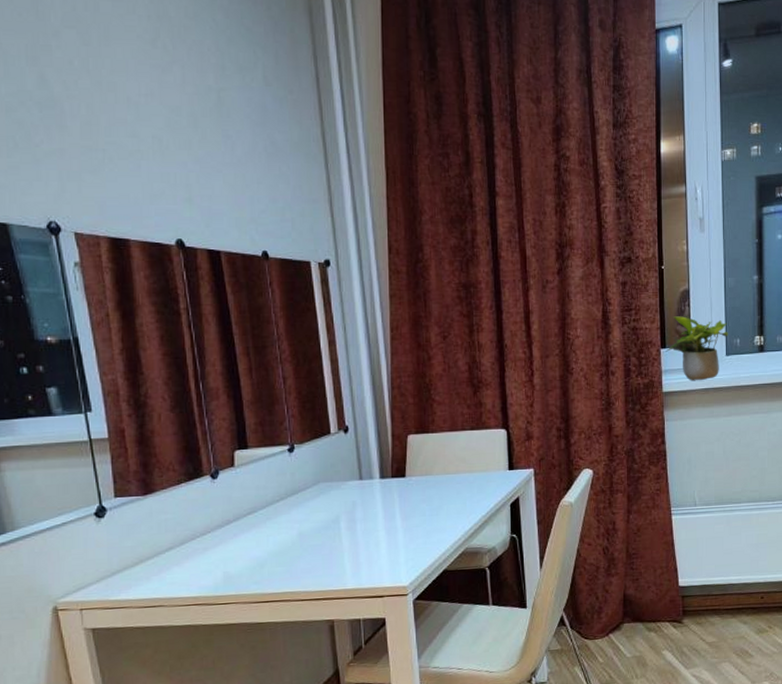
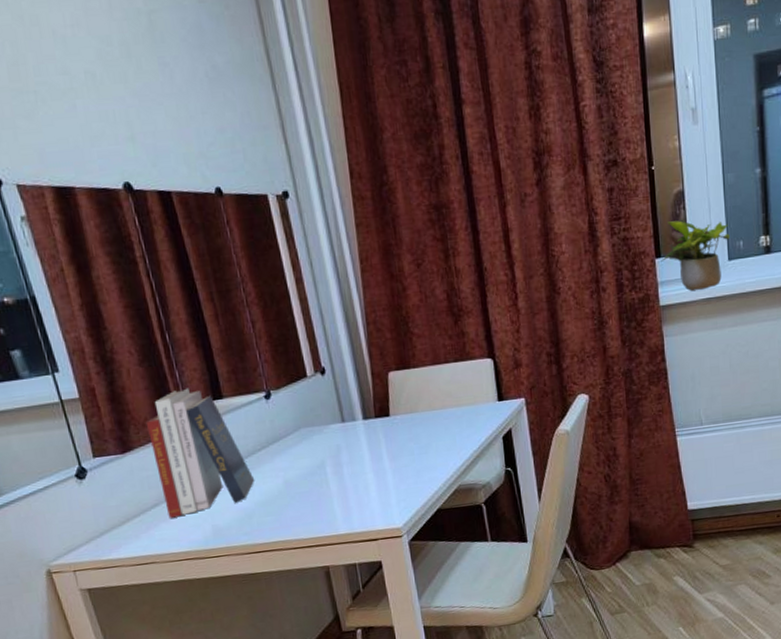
books: none [171,436,271,562] -> present [147,388,255,518]

